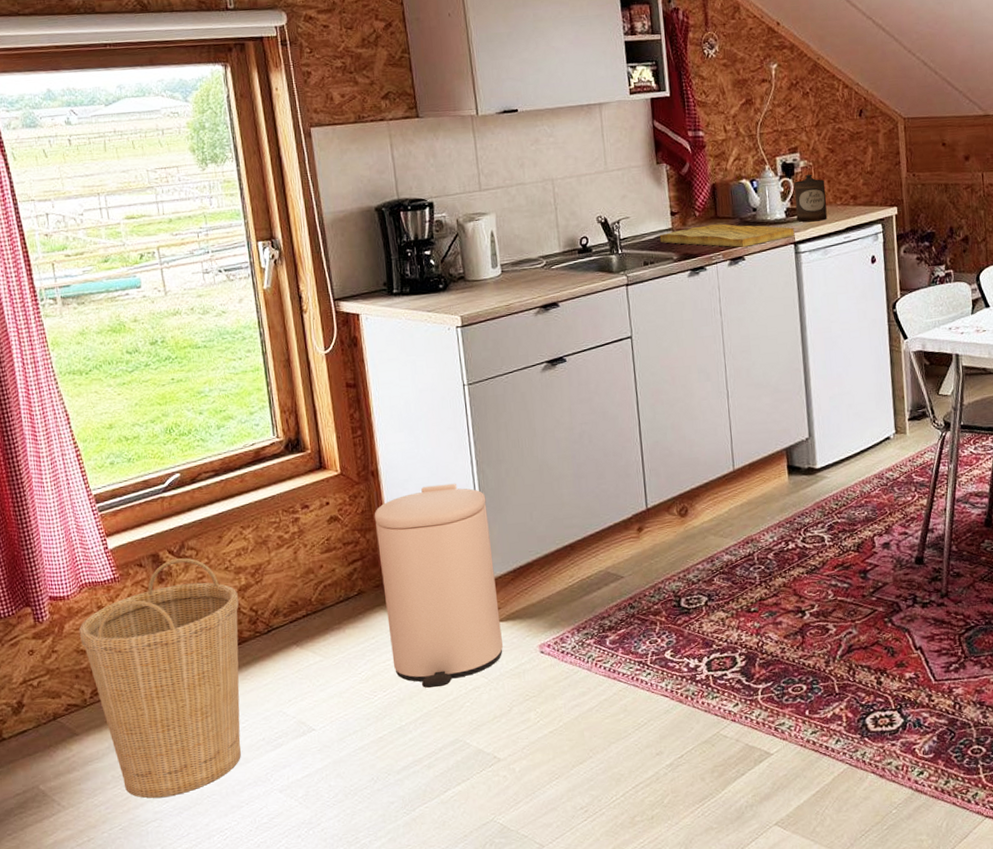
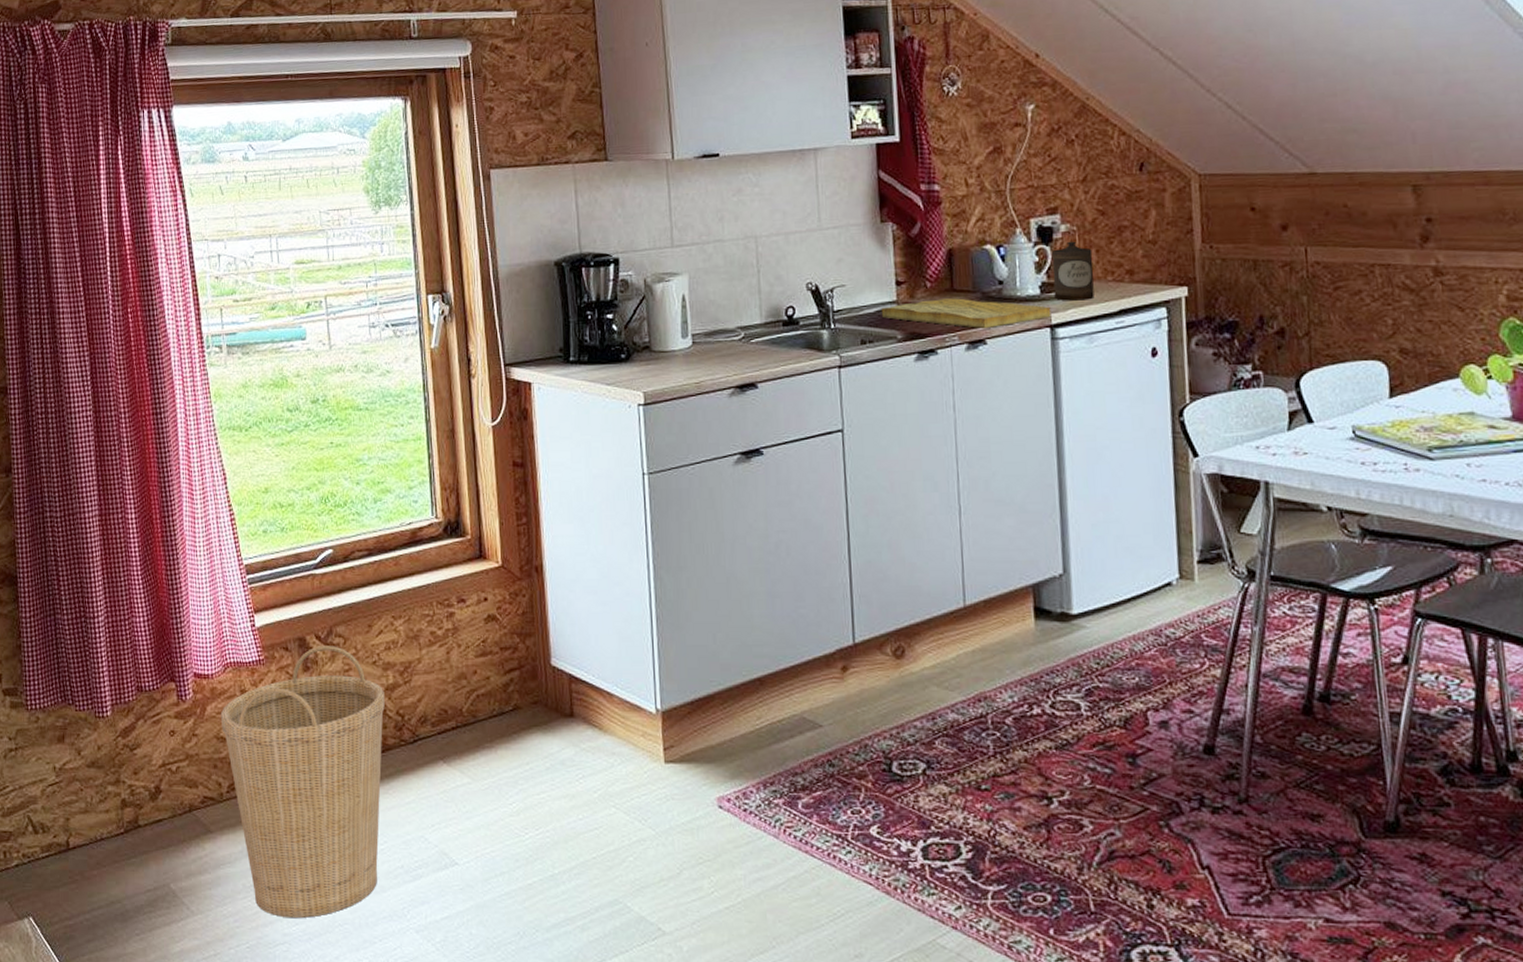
pedal bin: present [374,483,503,689] -> none [535,589,675,834]

